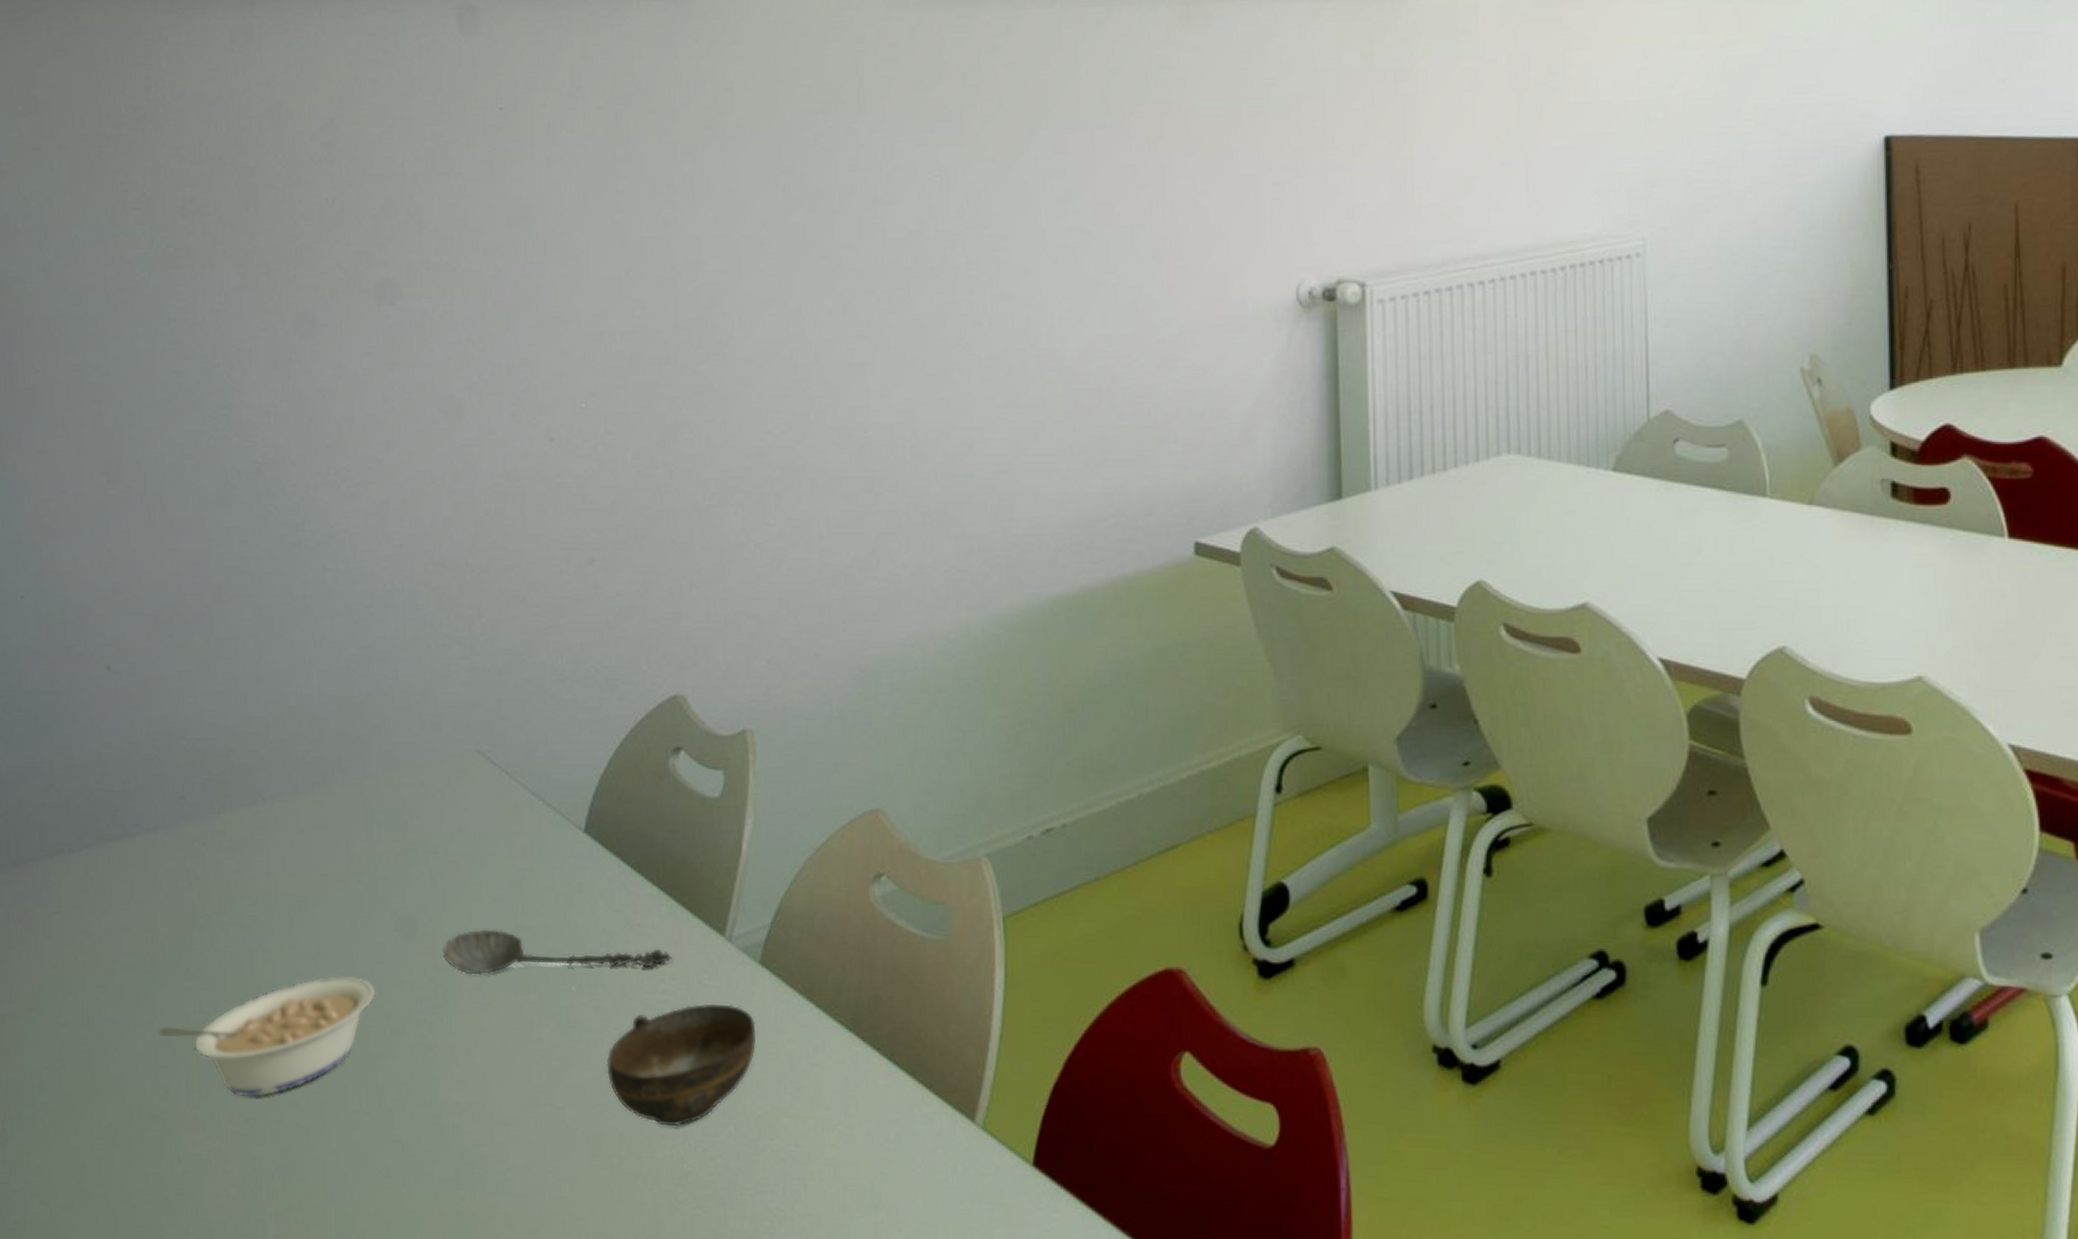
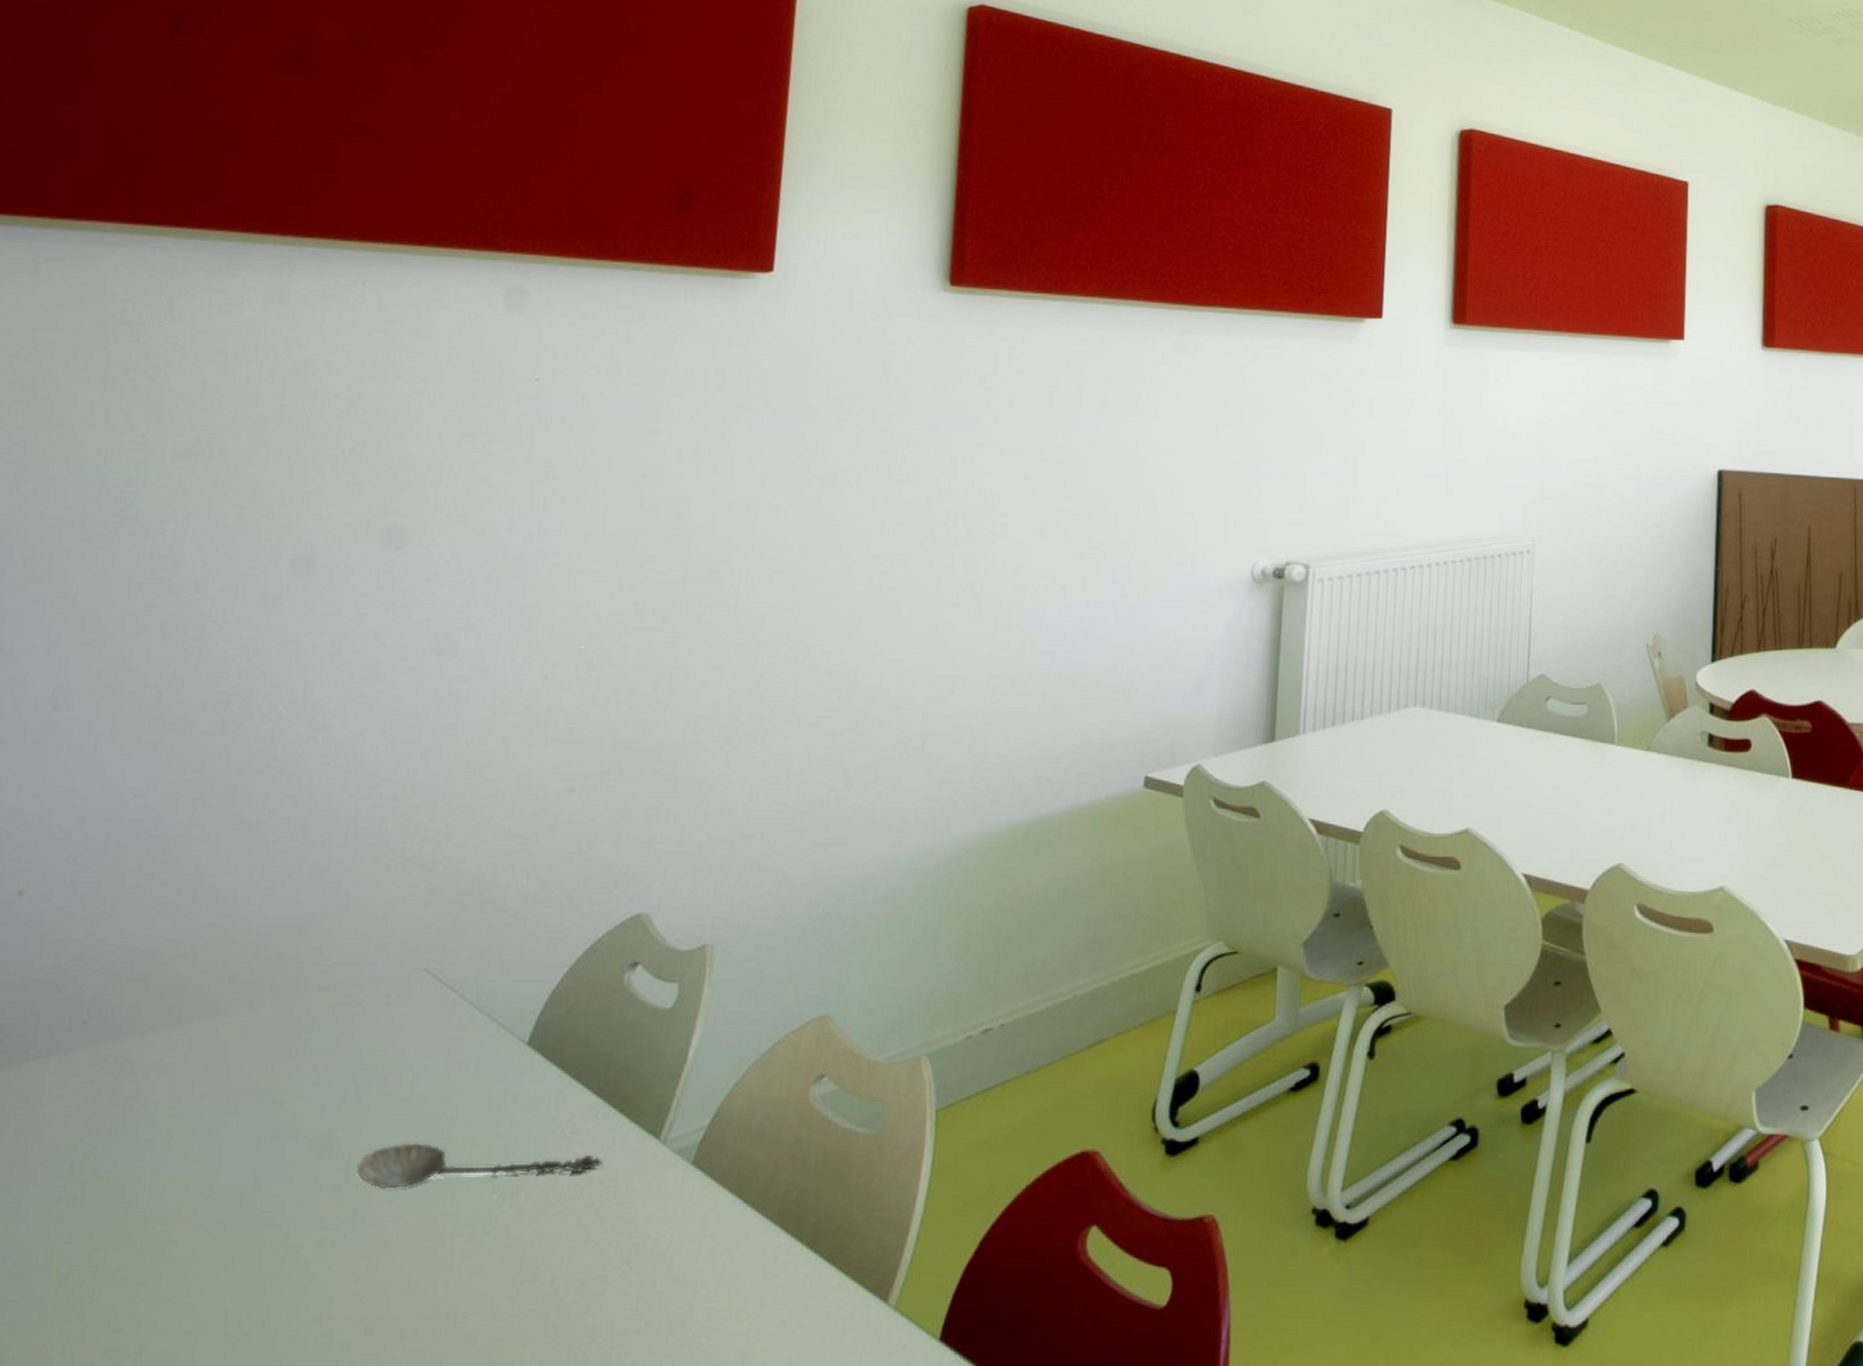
legume: present [158,976,375,1097] -> none [14,1197,275,1327]
cup: present [606,1003,757,1127] -> none [519,1204,681,1328]

